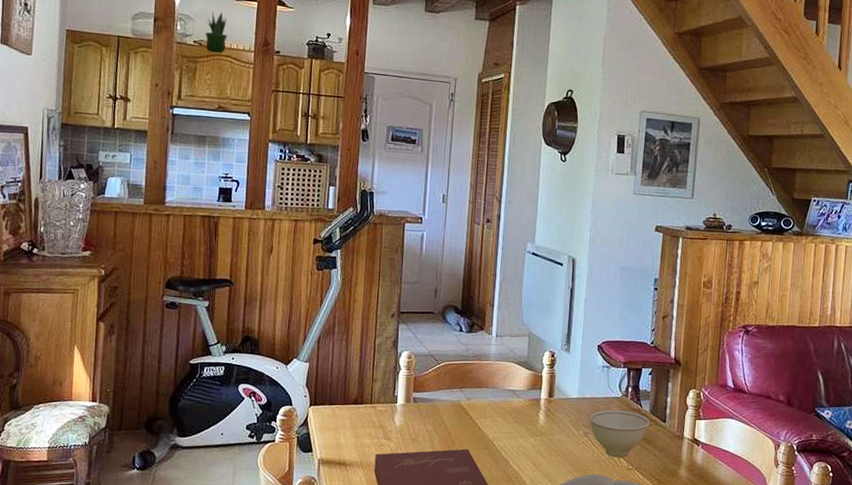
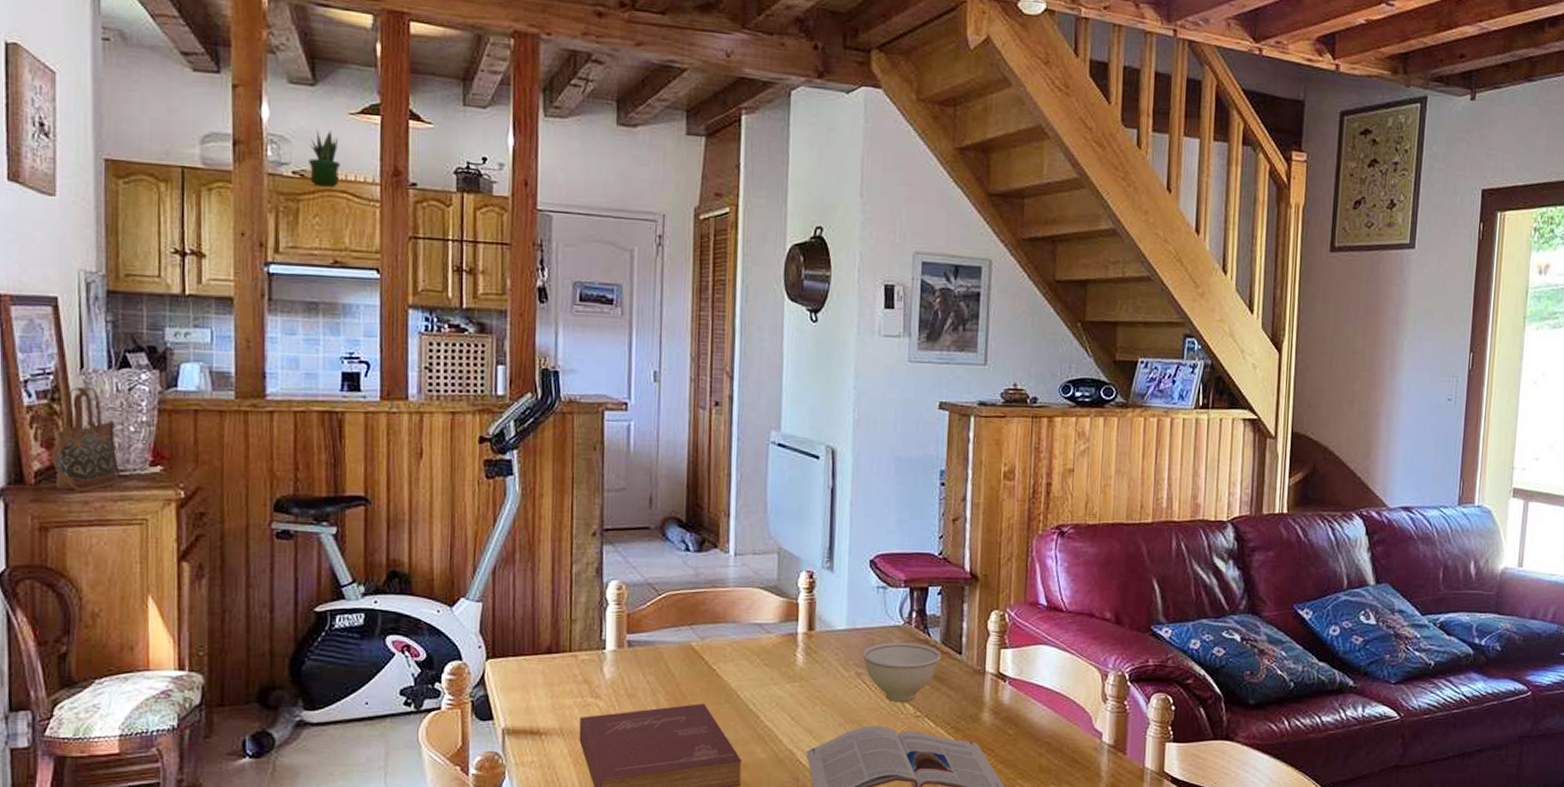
handbag: none [16,192,86,268] -> present [52,386,156,492]

